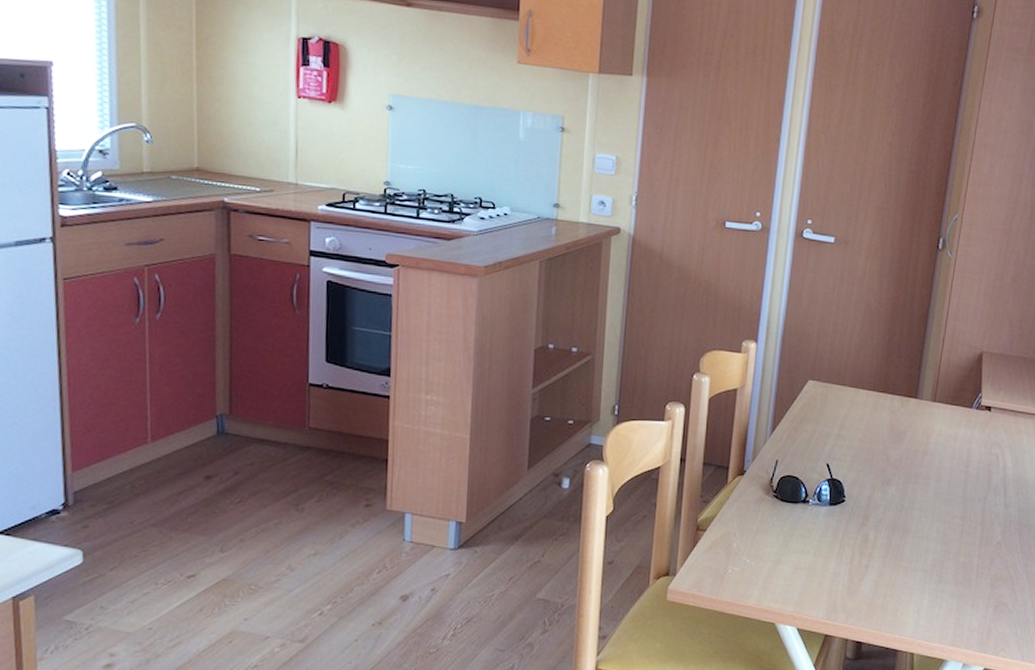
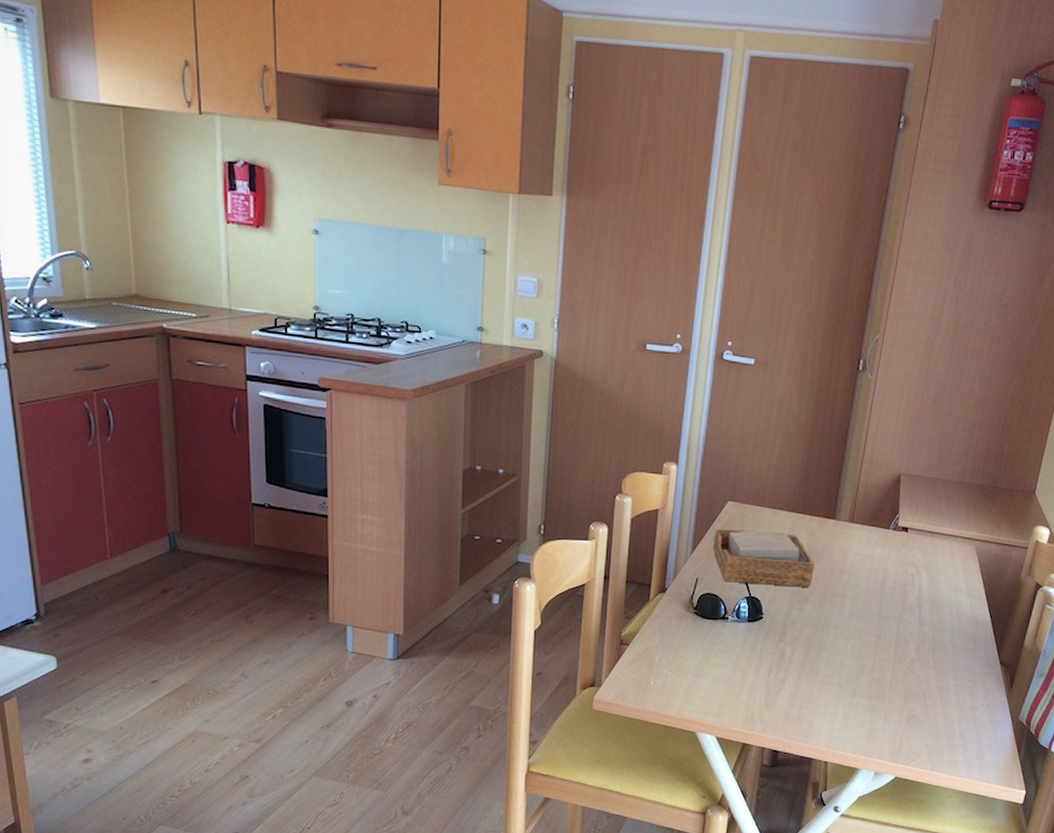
napkin holder: none [792,407,897,469] -> present [712,528,815,588]

